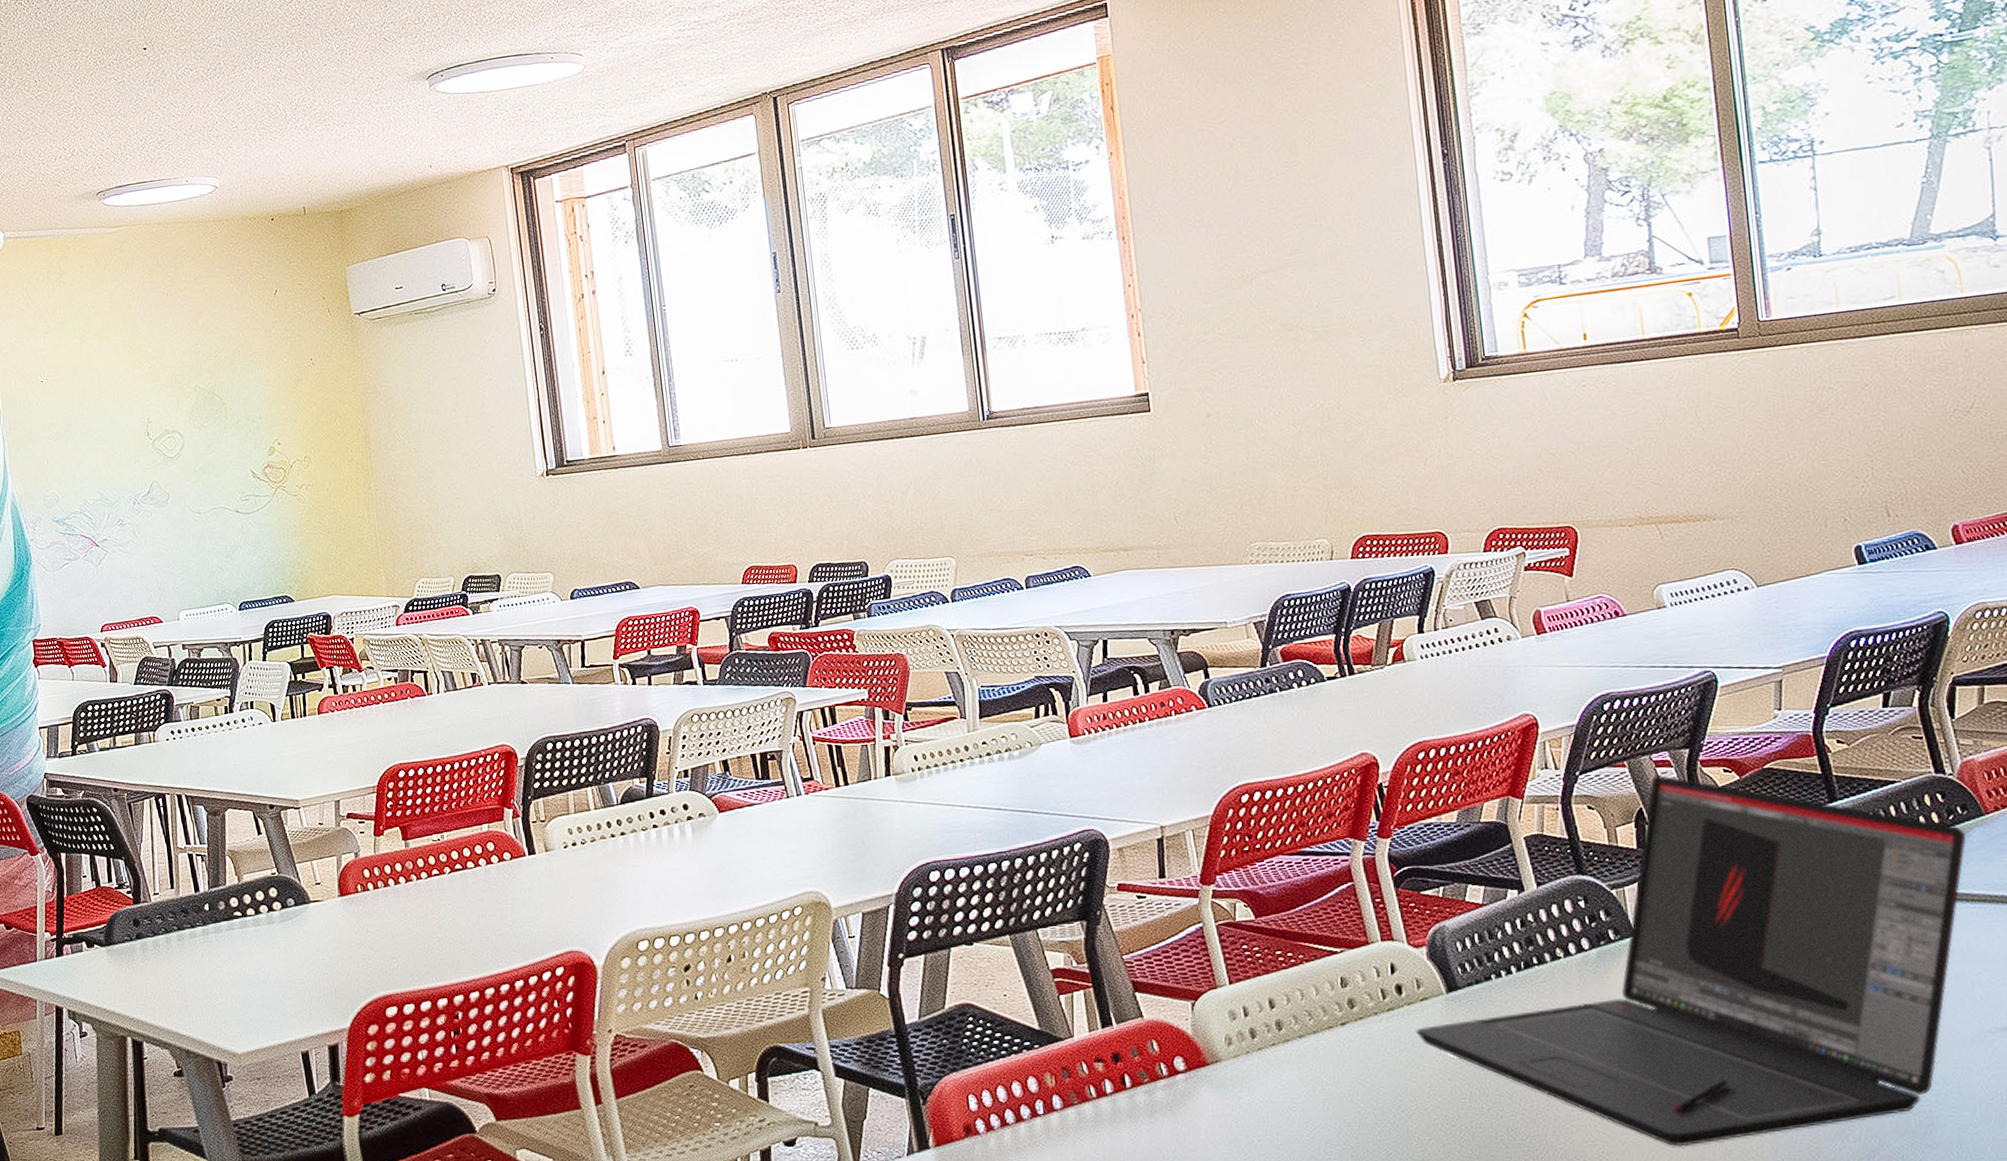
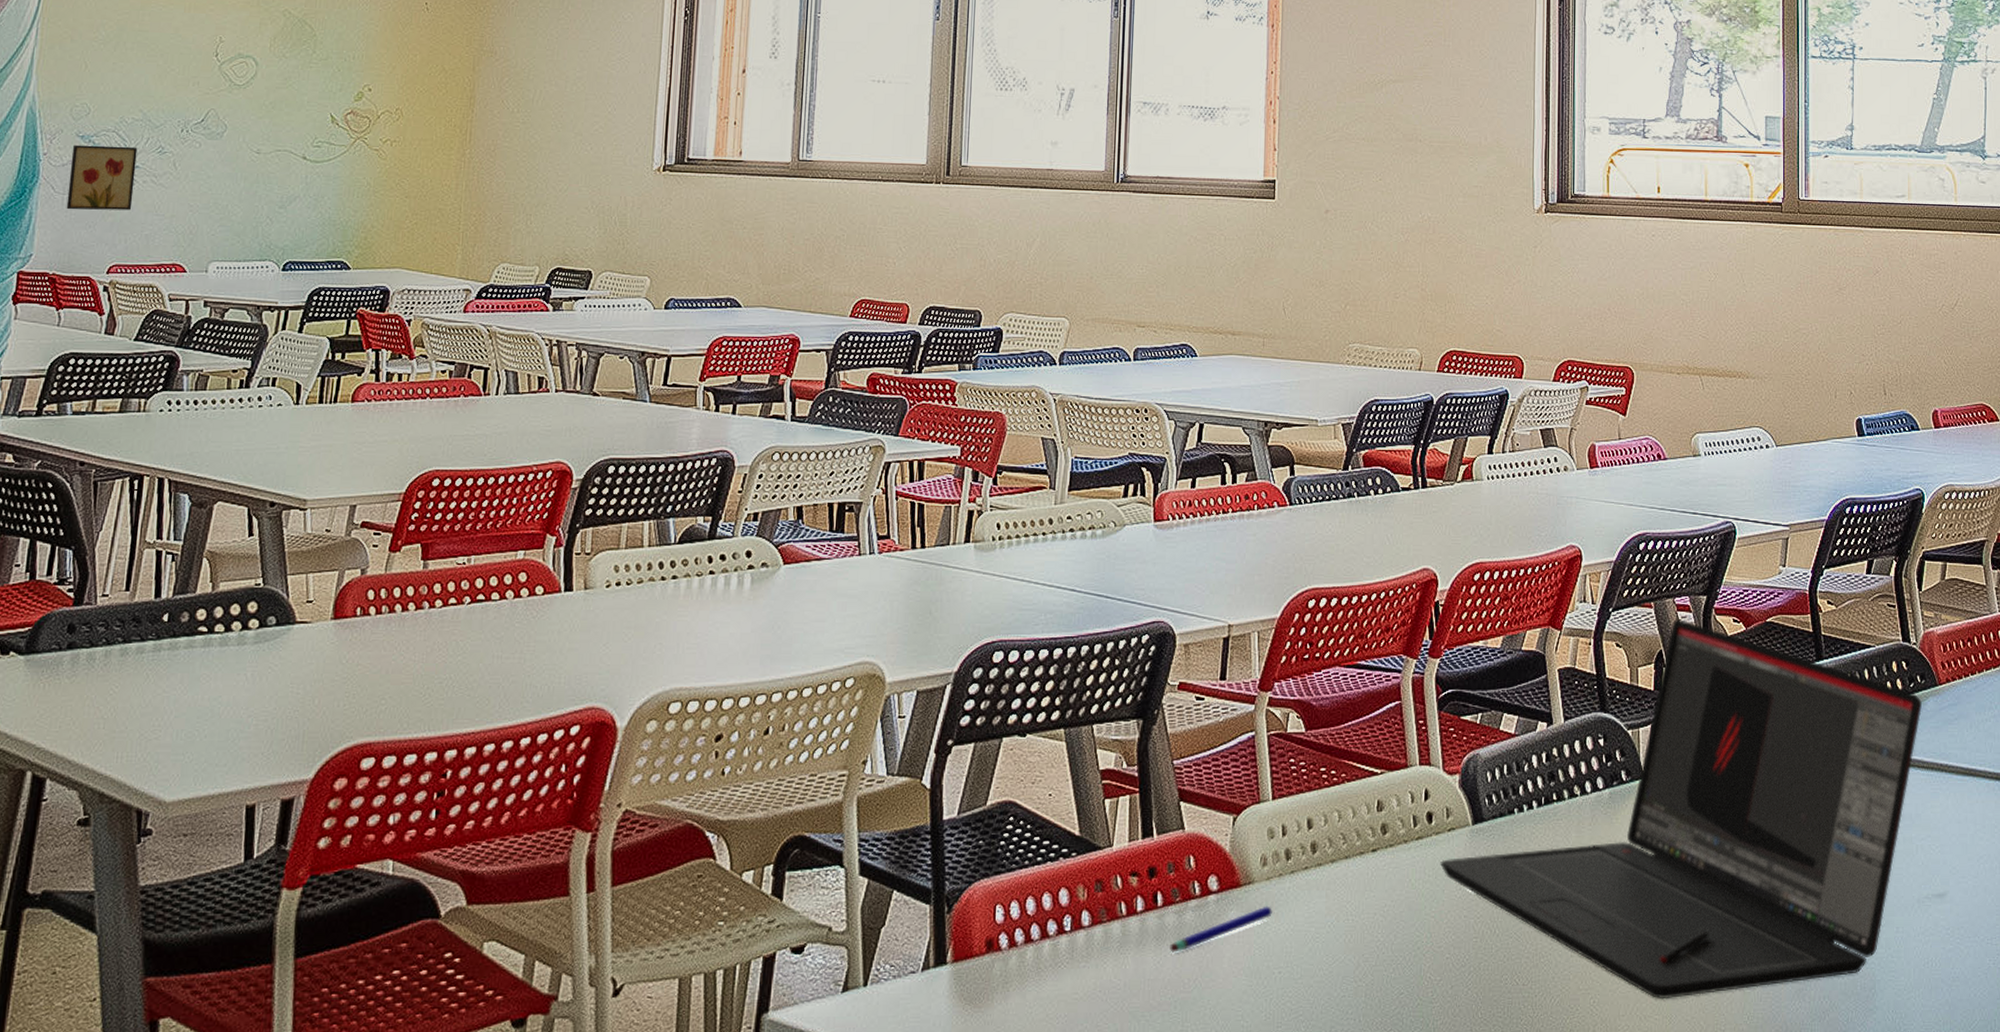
wall art: none [51,523,109,584] -> present [66,144,138,211]
pen: none [1144,1081,1245,1128] -> present [1170,906,1274,953]

